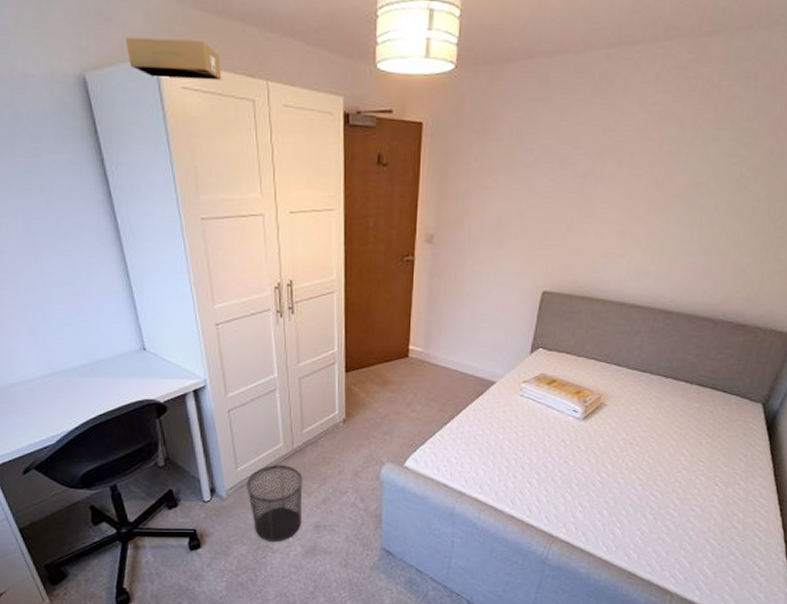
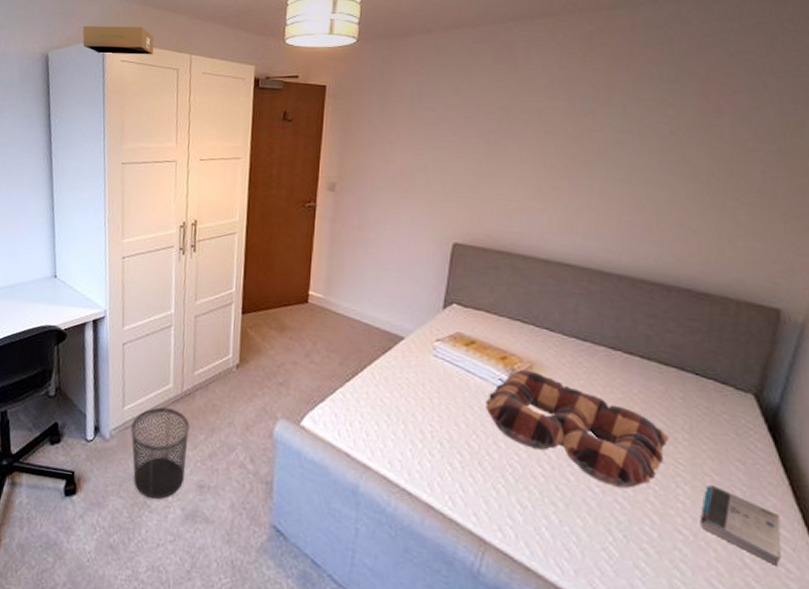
seat cushion: none [560,400,697,484] -> present [486,369,669,489]
book: none [708,473,762,523] -> present [700,483,781,566]

